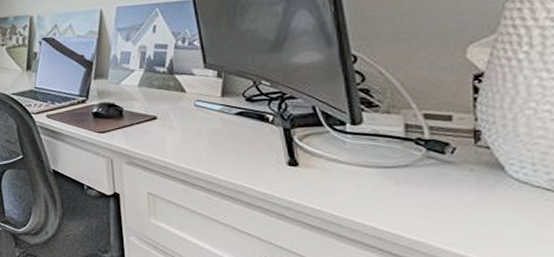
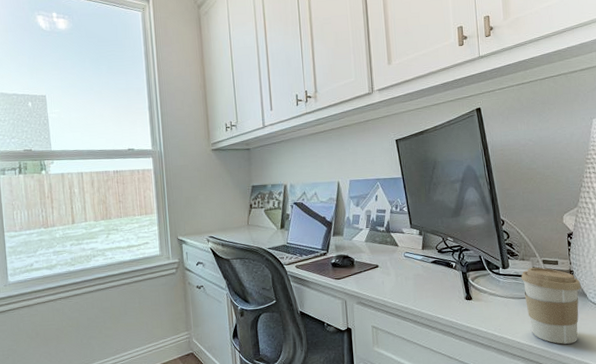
coffee cup: none [383,124,494,236] -> present [521,267,581,344]

